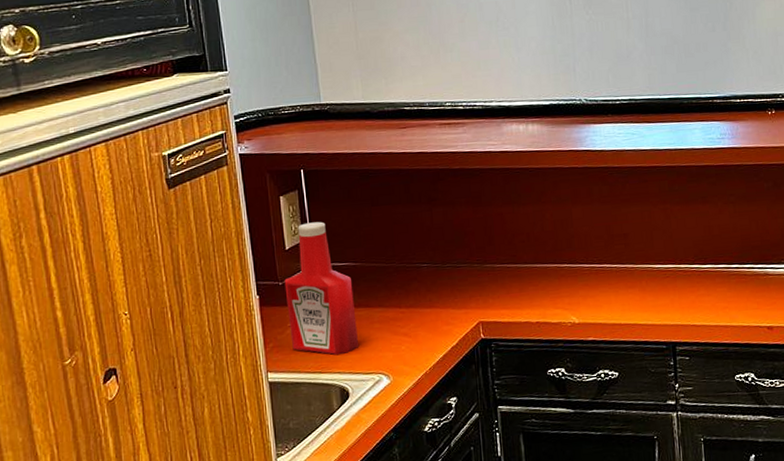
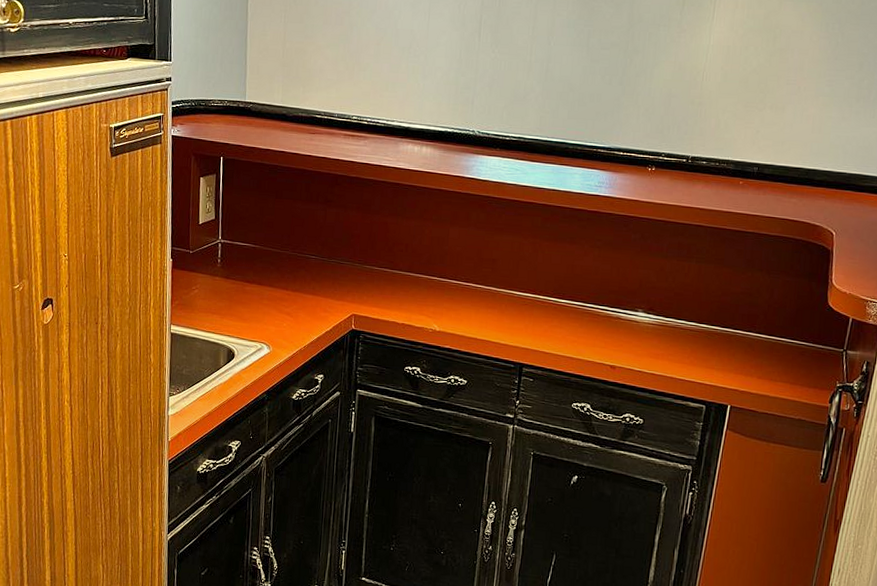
ketchup bottle: present [284,221,358,355] -> none [193,203,250,321]

